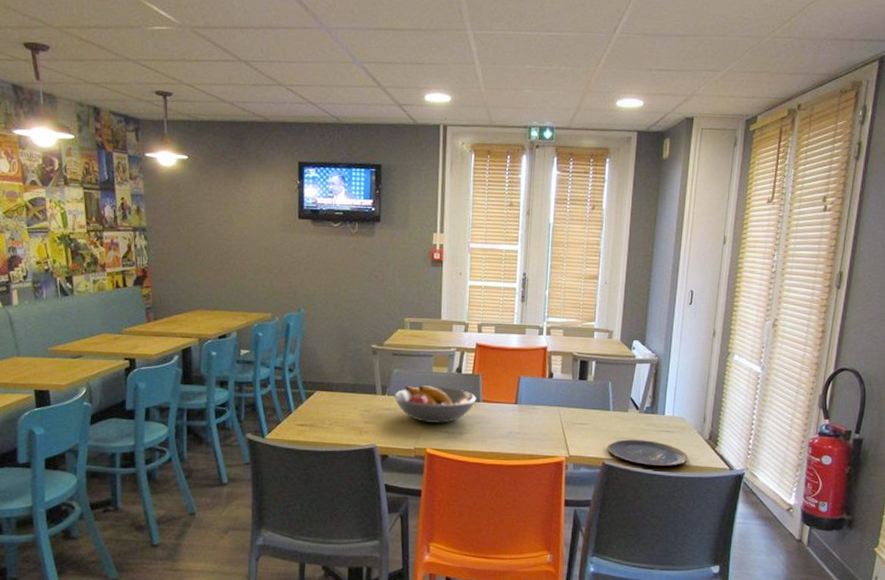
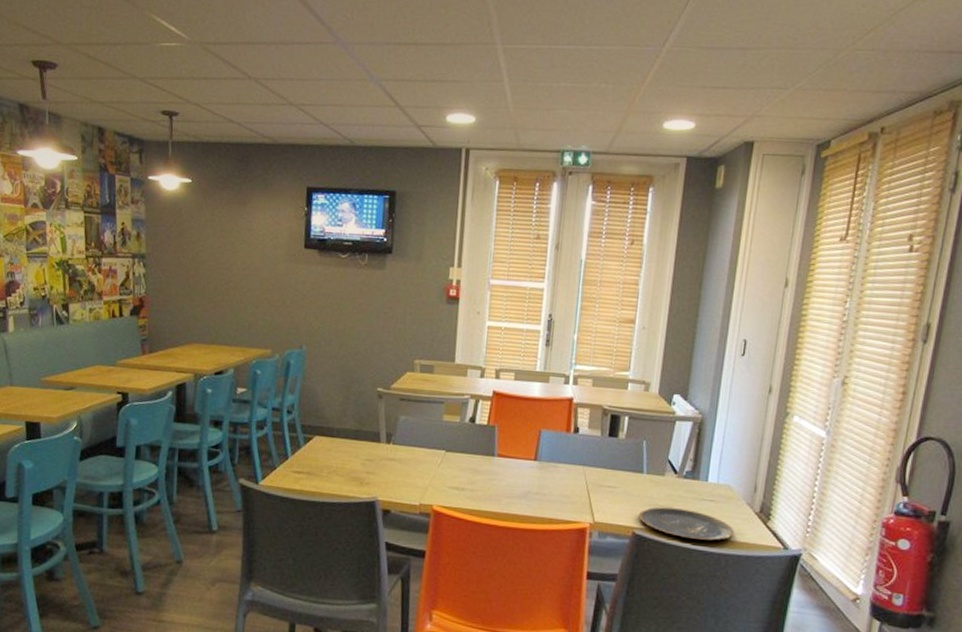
fruit bowl: present [393,385,477,424] -> none [398,434,491,479]

